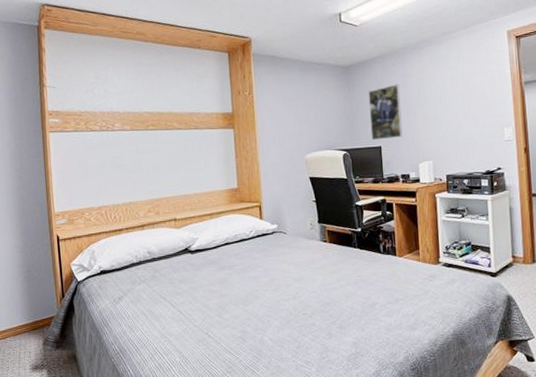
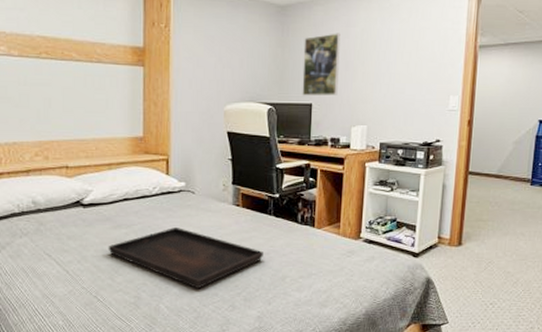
serving tray: none [214,265,353,321] -> present [108,227,263,289]

